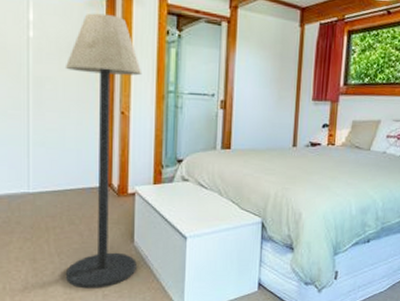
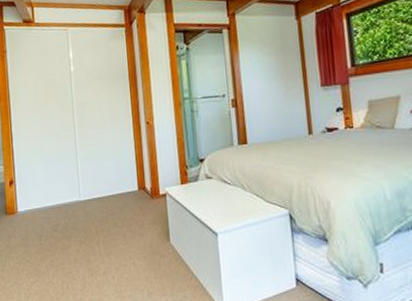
floor lamp: present [64,13,143,289] -> none [99,42,175,287]

